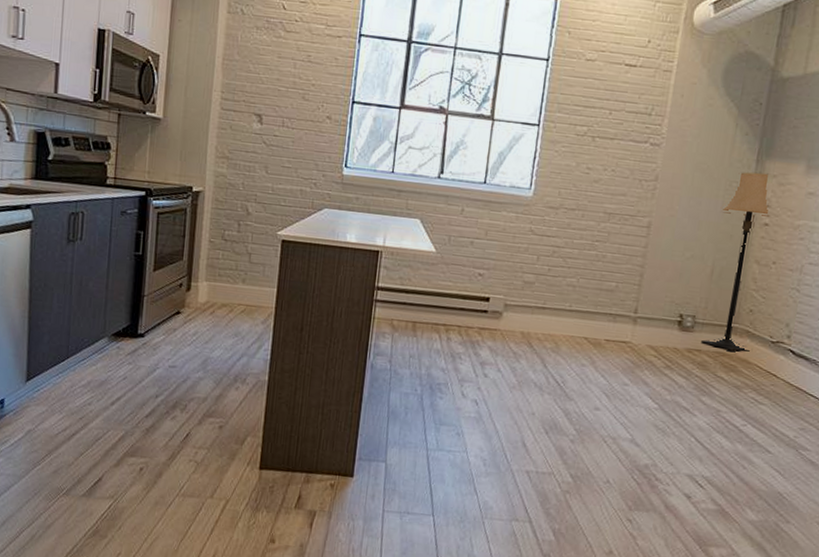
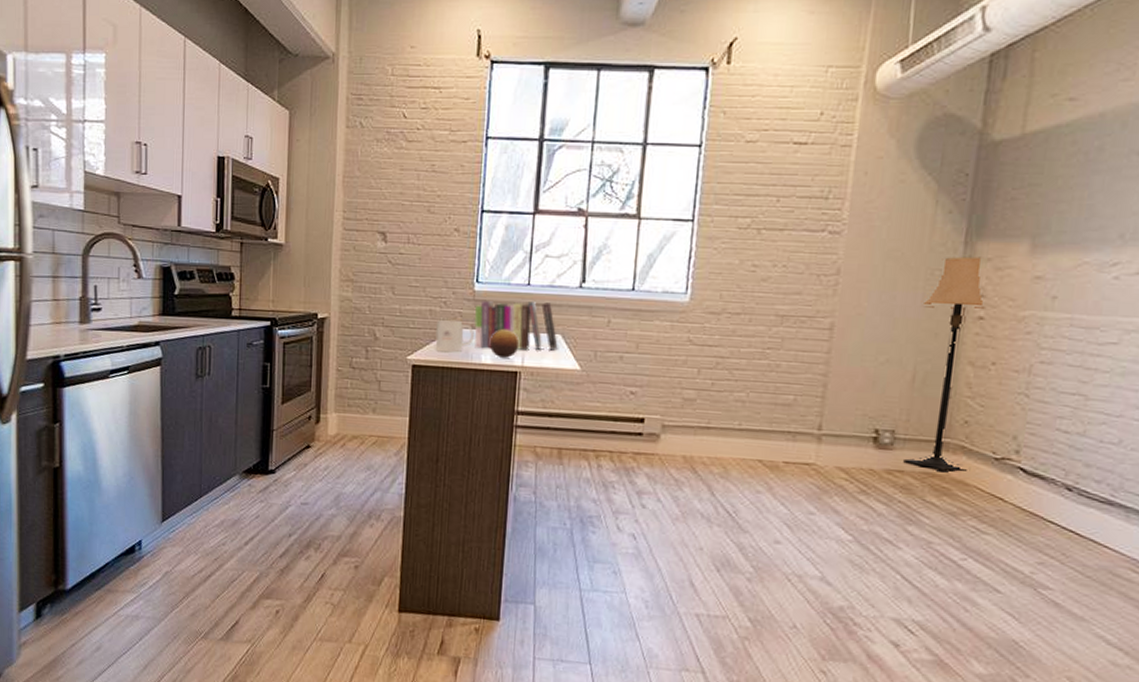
mug: none [304,199,341,231] -> present [435,319,474,353]
books: none [340,184,417,233] -> present [473,300,558,351]
fruit: none [354,211,382,239] -> present [489,328,520,359]

